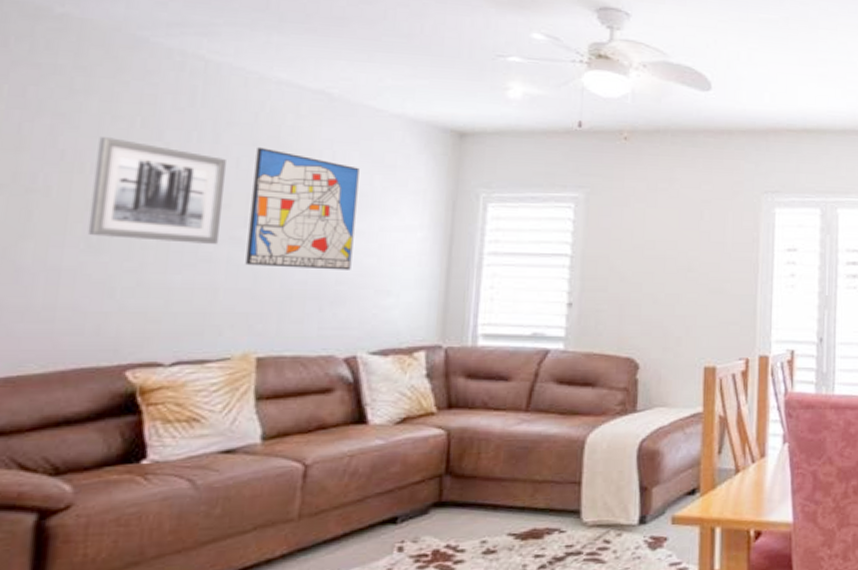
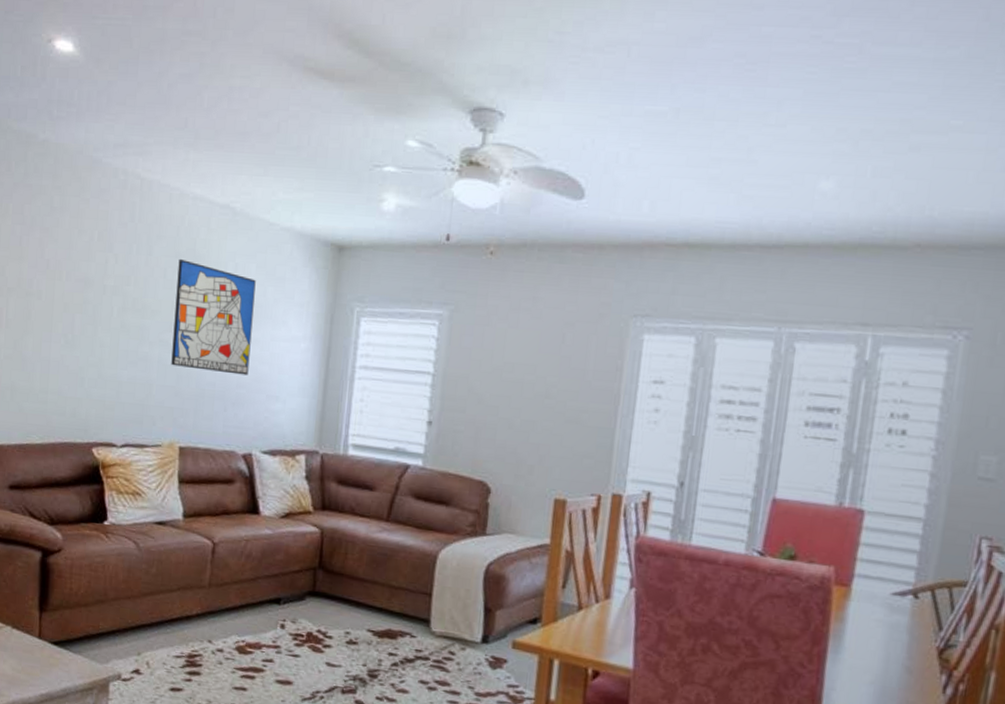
wall art: present [87,137,226,244] -> none [65,249,157,345]

